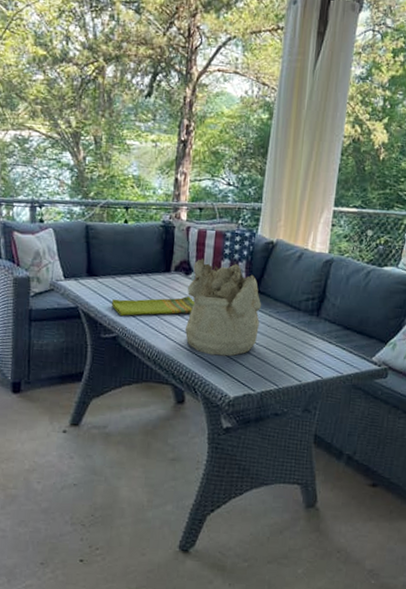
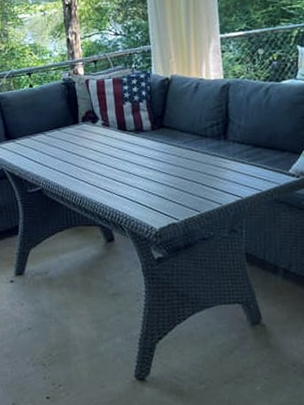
dish towel: present [112,296,195,316] -> none [32,142,106,170]
mineral sample: present [185,258,262,356] -> none [96,104,171,193]

